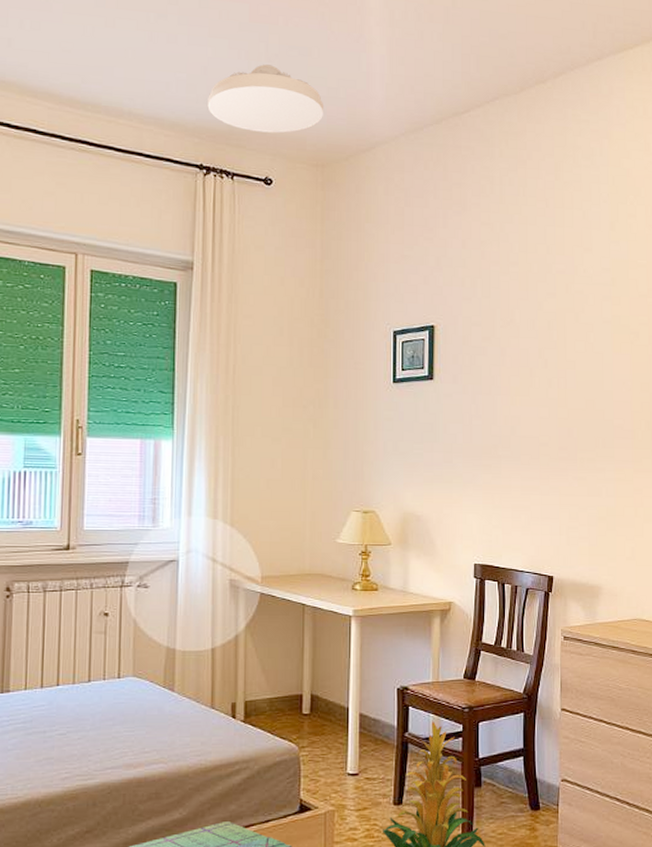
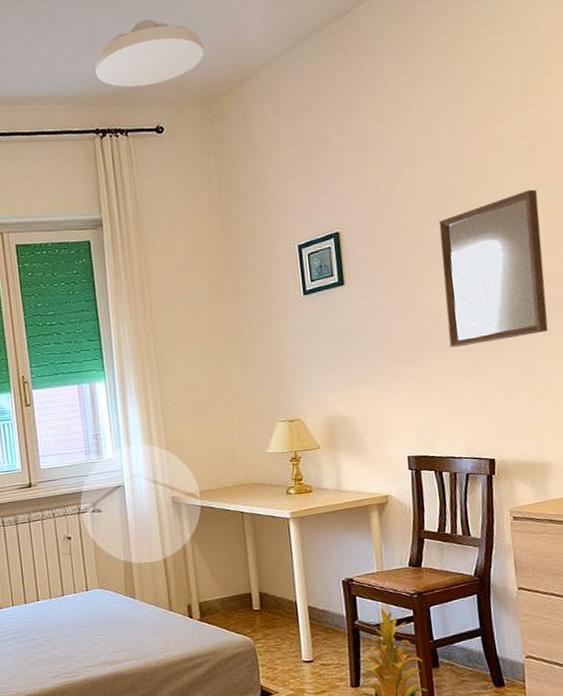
home mirror: none [524,320,614,461] -> present [438,189,548,348]

